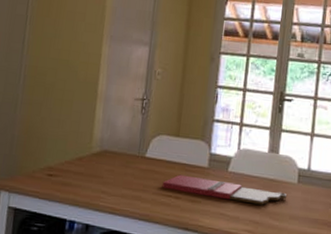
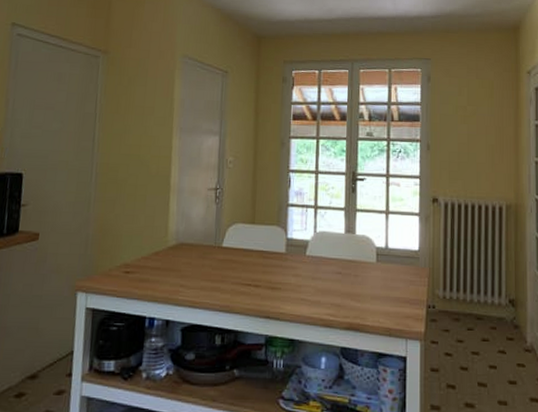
cutting board: present [162,174,288,205] -> none [240,262,367,287]

